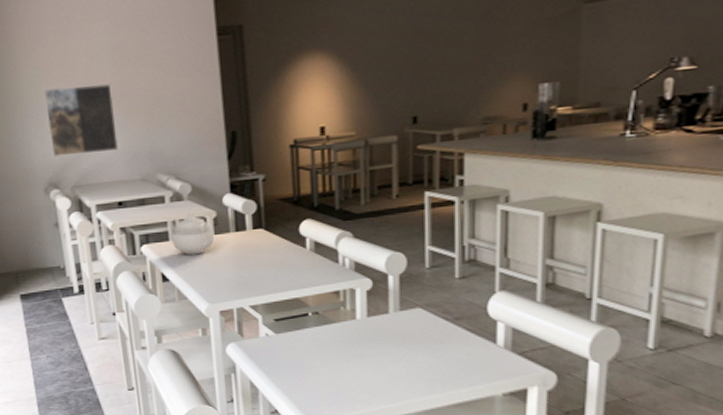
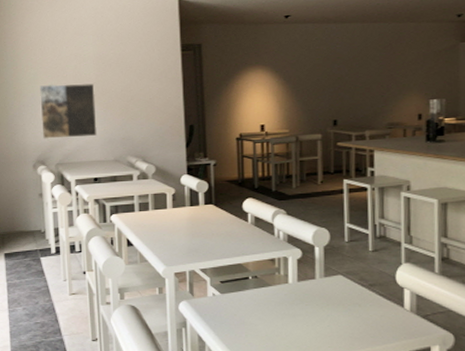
teapot: present [171,211,215,255] -> none [137,188,173,225]

